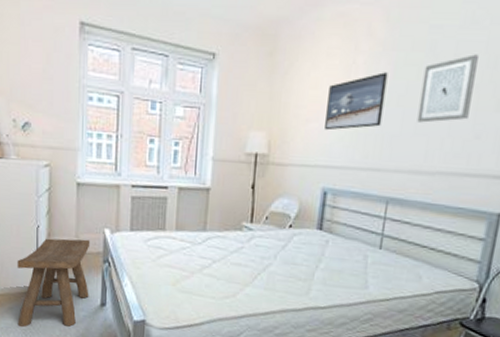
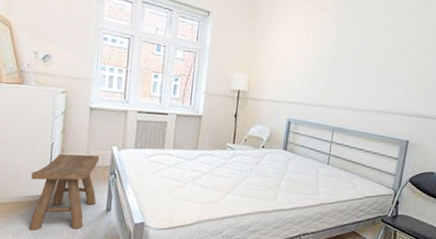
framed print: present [325,72,388,131] -> none [290,36,335,76]
wall art: present [417,54,479,123] -> none [354,28,395,74]

